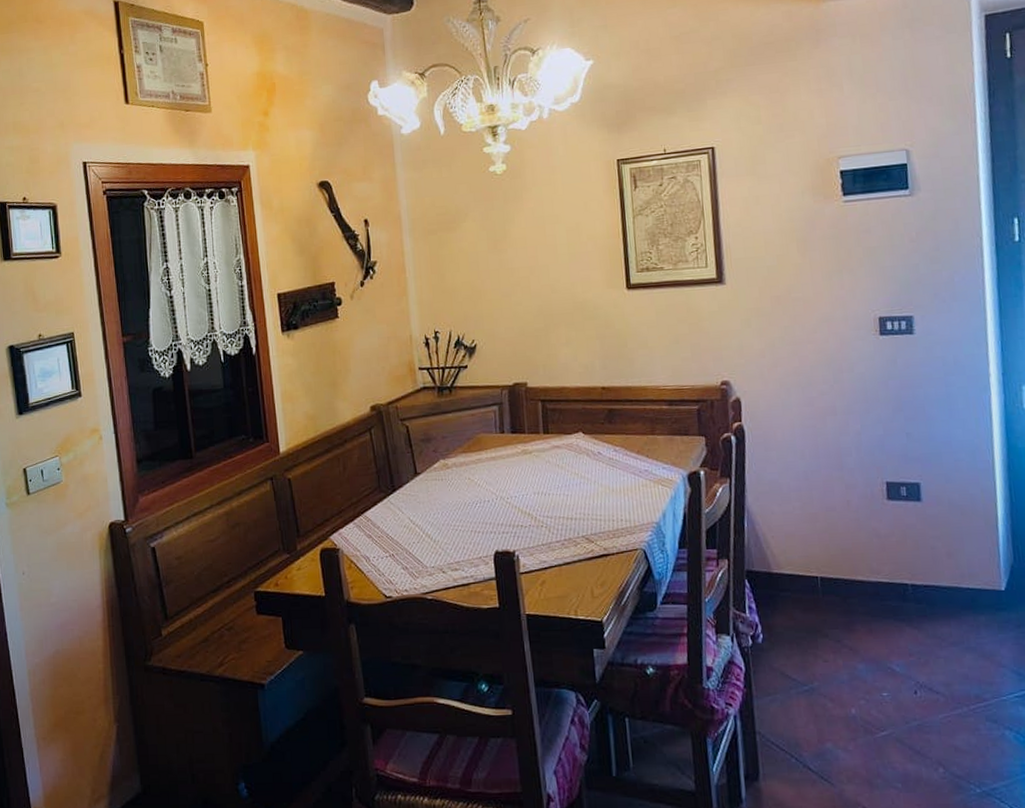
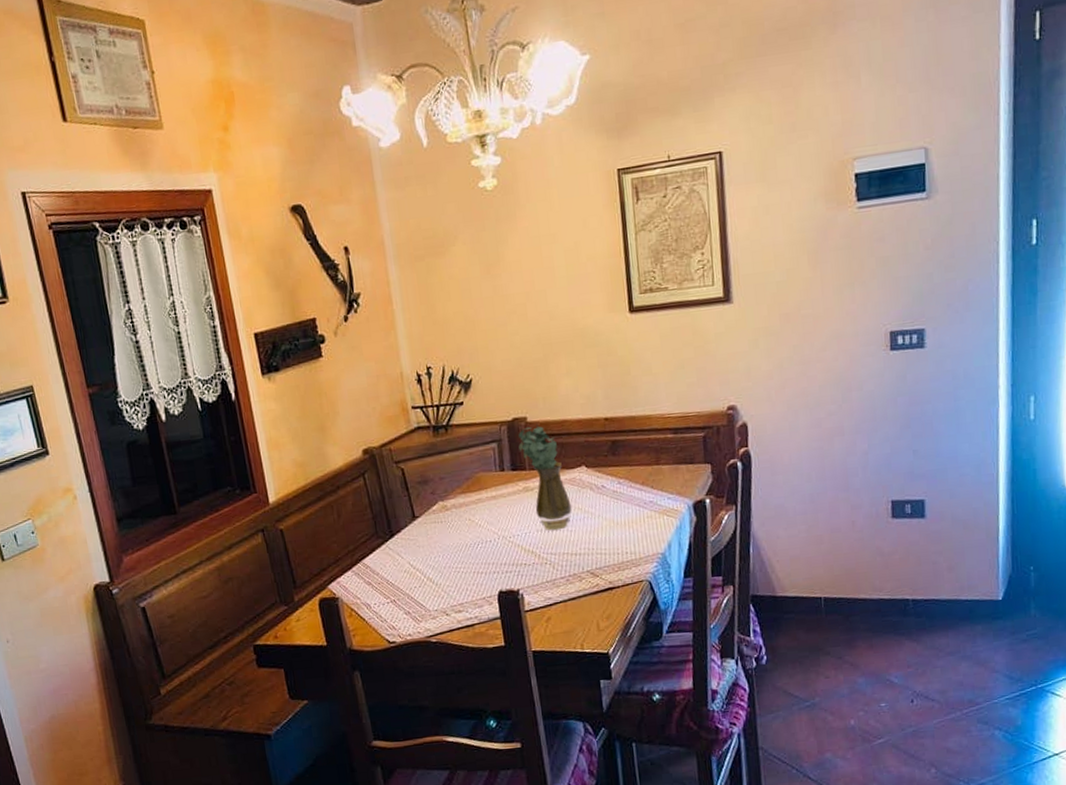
vase: none [518,390,569,494] -> present [518,424,572,531]

